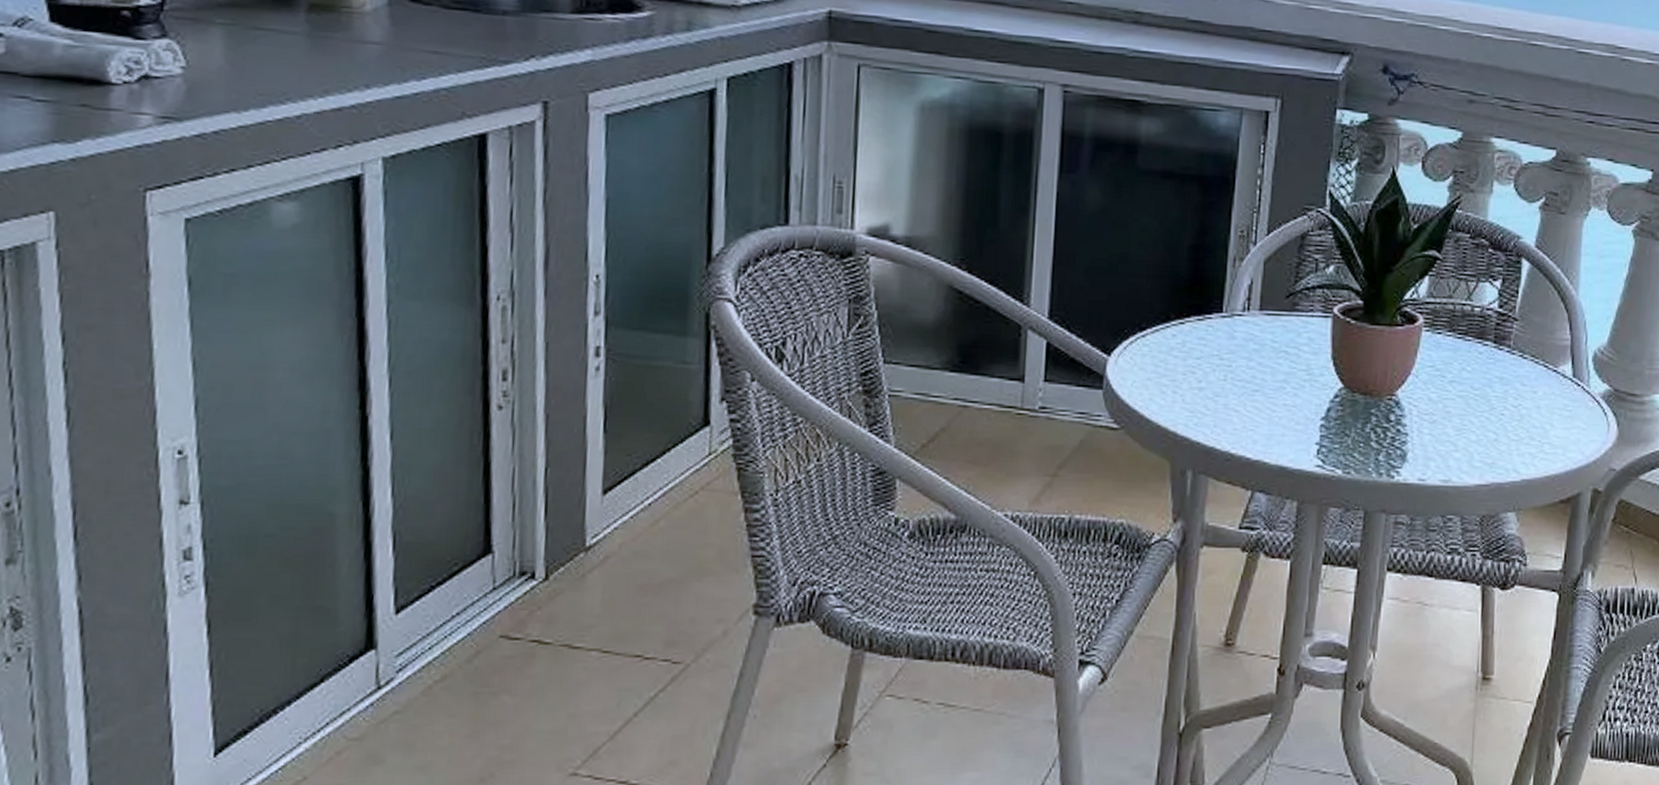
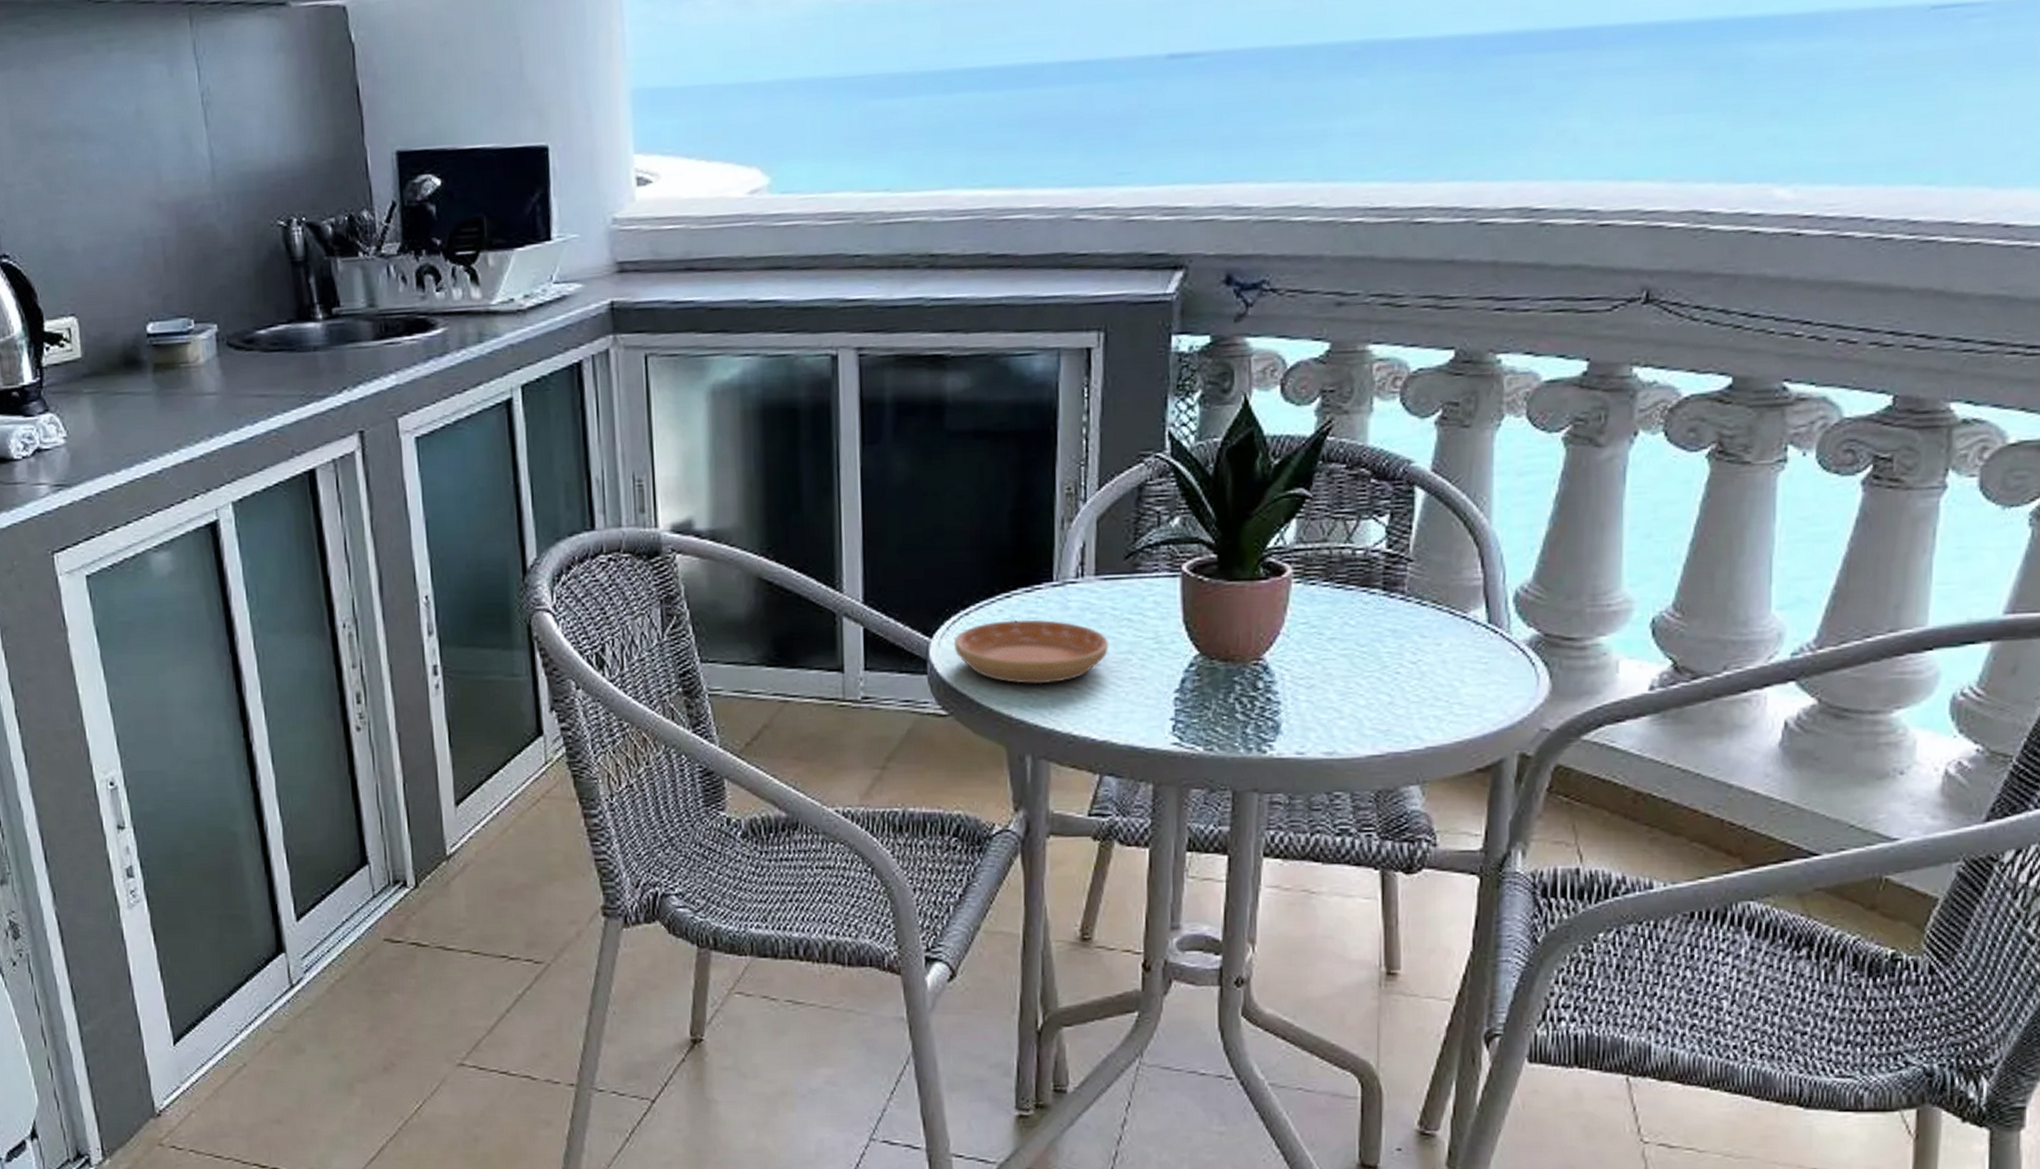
saucer: none [1129,344,1268,405] -> present [953,619,1109,685]

